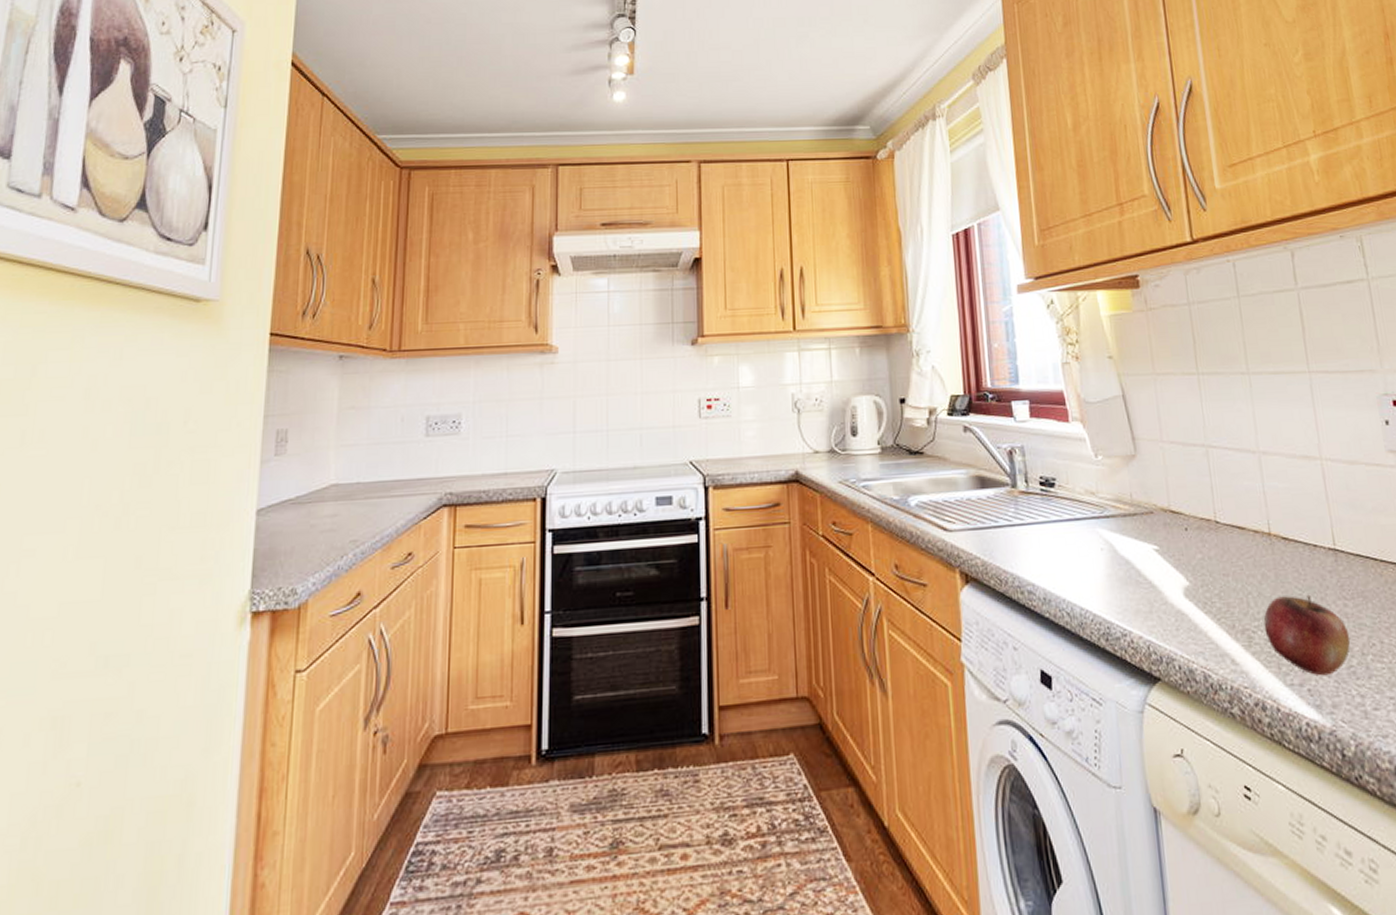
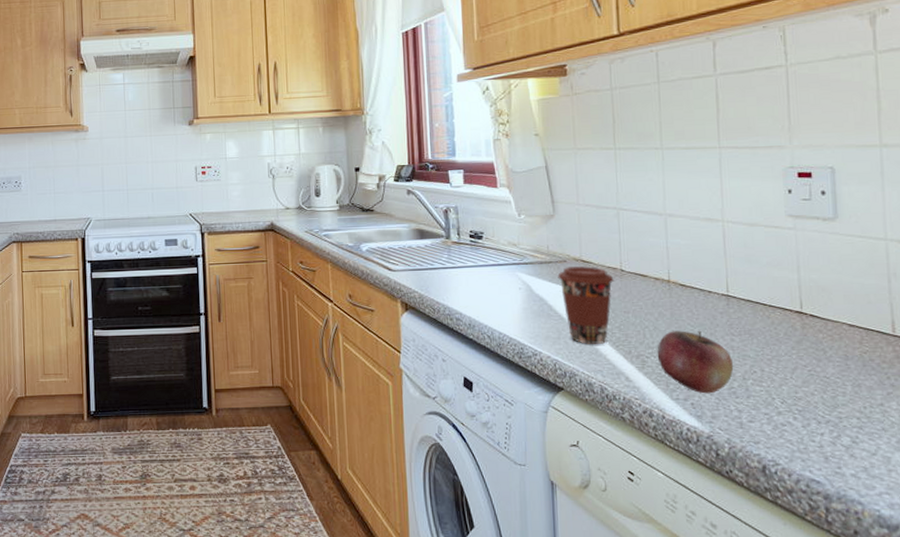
coffee cup: none [1144,518,1209,618] -> present [557,266,614,344]

